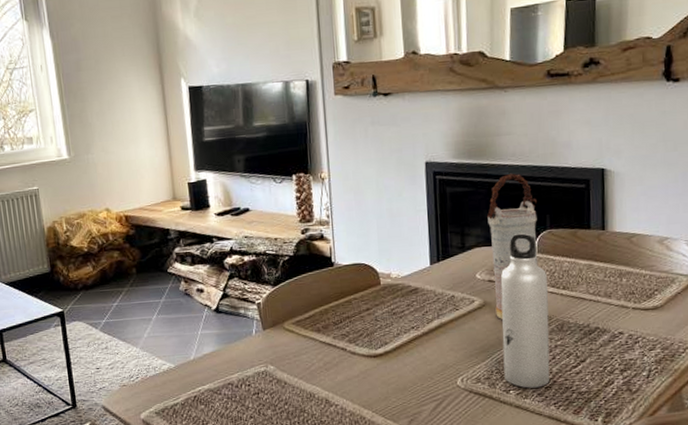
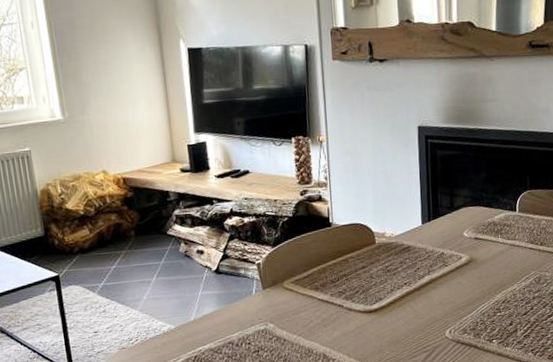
vase: present [487,173,538,319] -> none [474,137,519,274]
water bottle: present [500,233,550,388] -> none [485,193,529,337]

